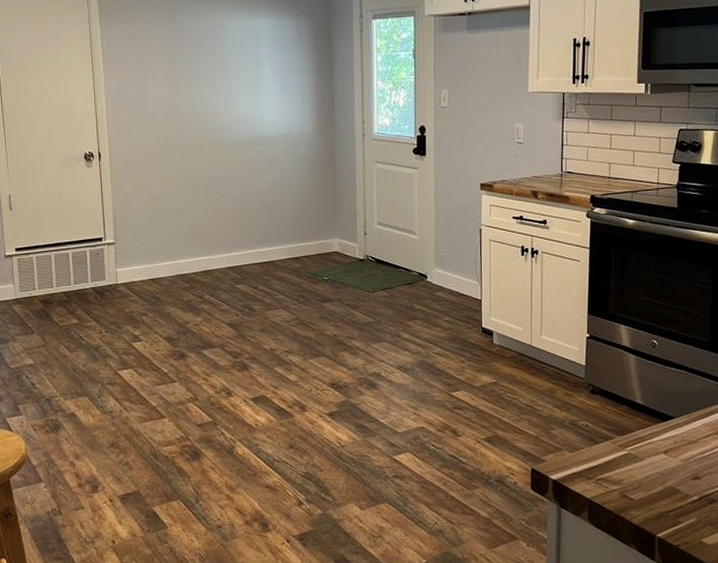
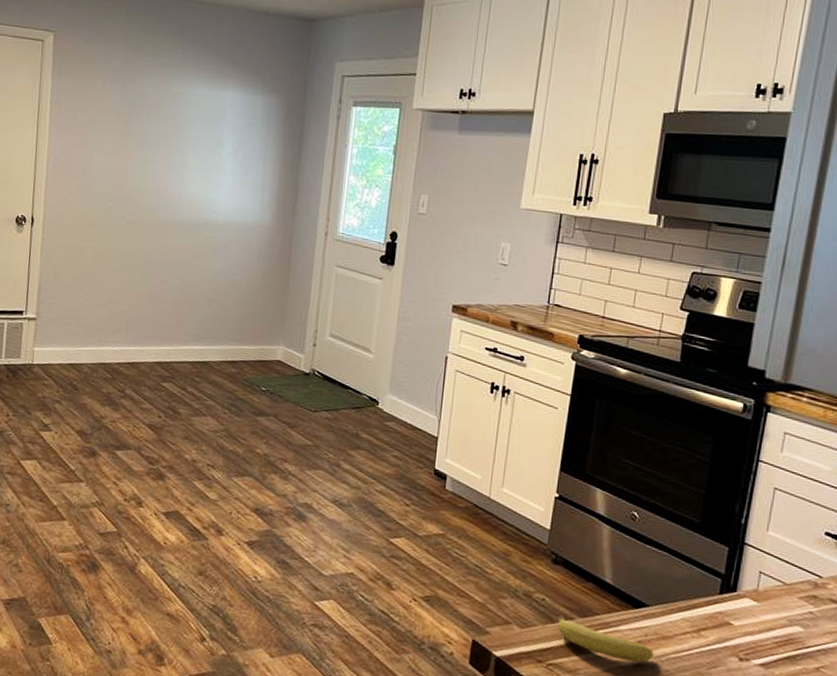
fruit: none [600,436,683,467] -> present [557,614,654,663]

